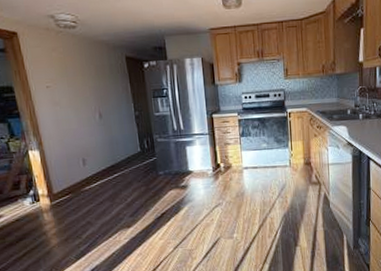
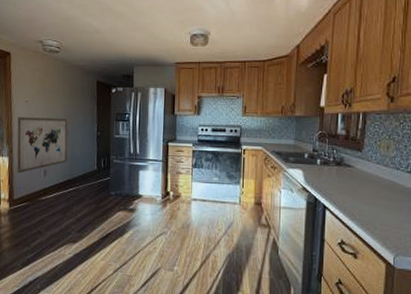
wall art: none [39,101,107,166] -> present [16,117,68,174]

